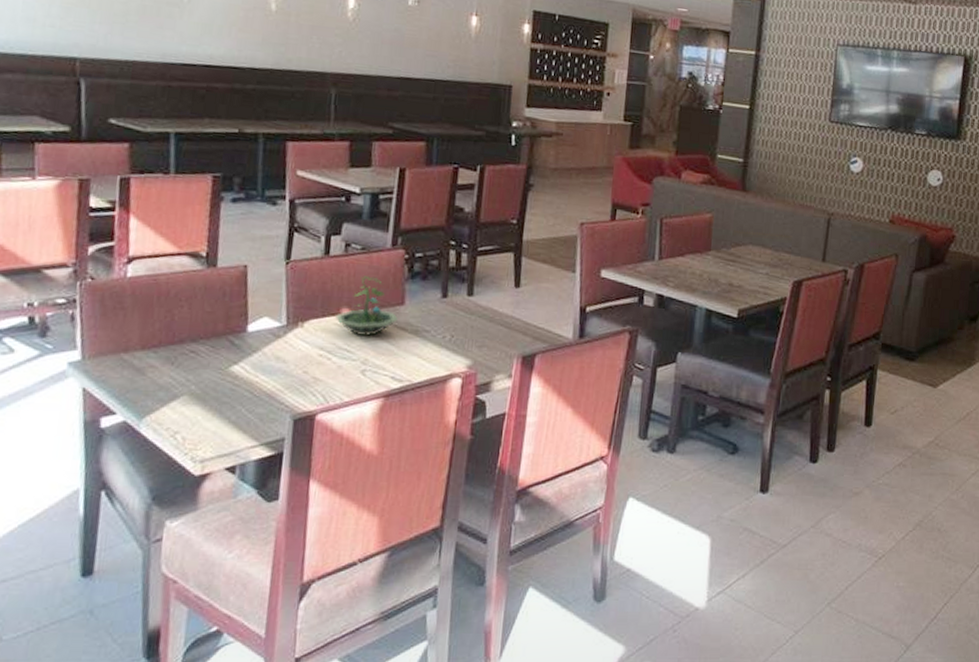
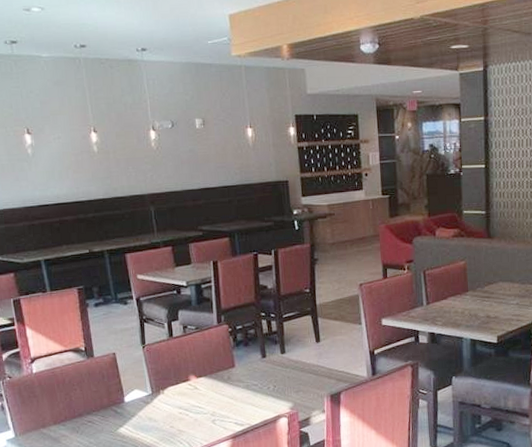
terrarium: present [336,276,398,336] -> none [186,349,232,395]

